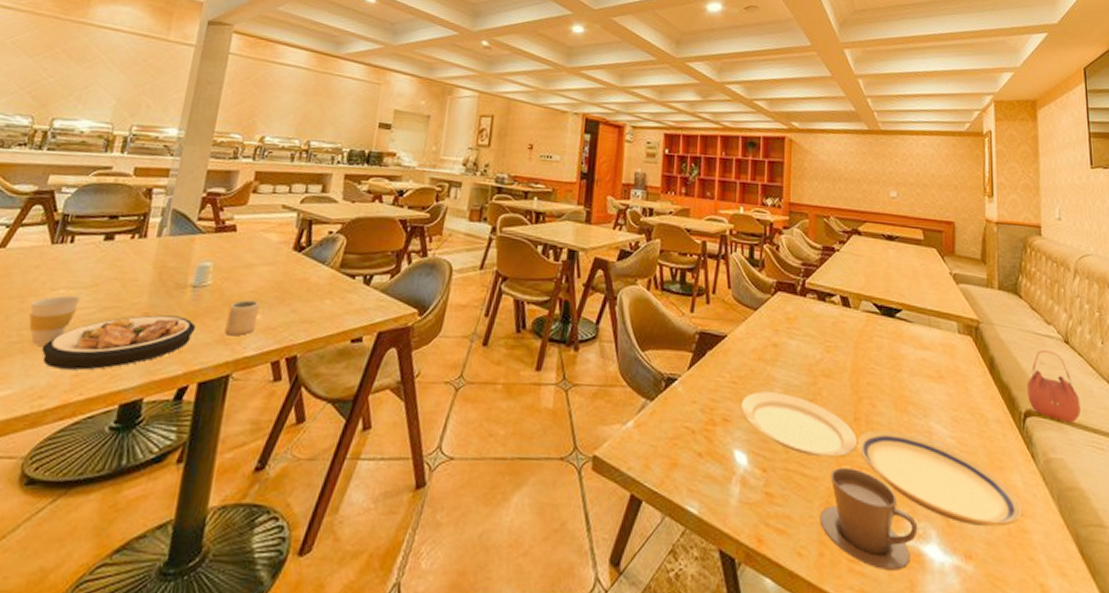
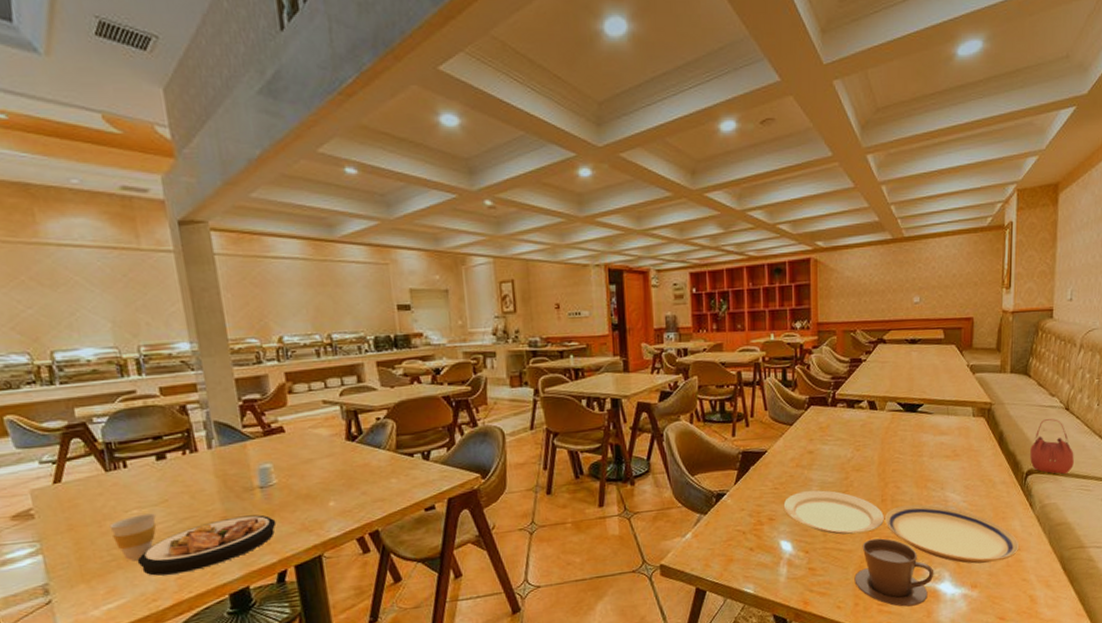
cup: present [224,300,261,336] -> none [301,490,333,524]

